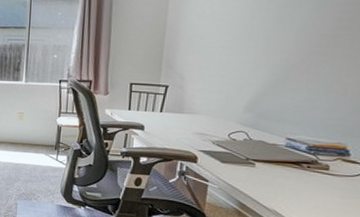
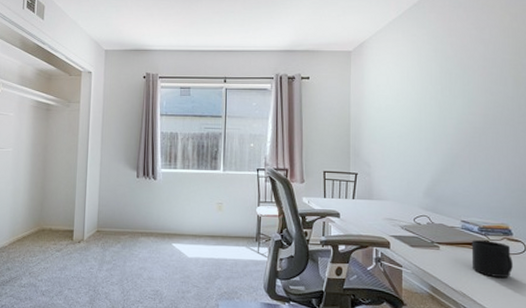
mug: none [291,159,345,200] -> present [471,240,513,278]

